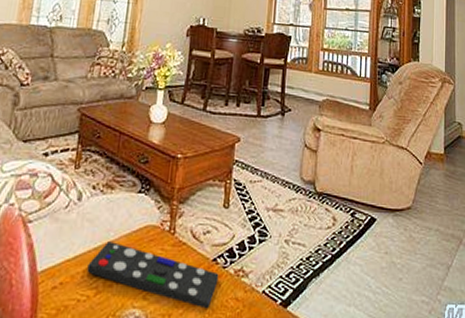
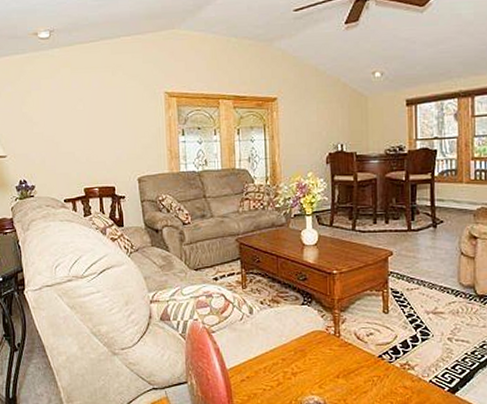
remote control: present [87,241,219,309] -> none [267,345,386,395]

